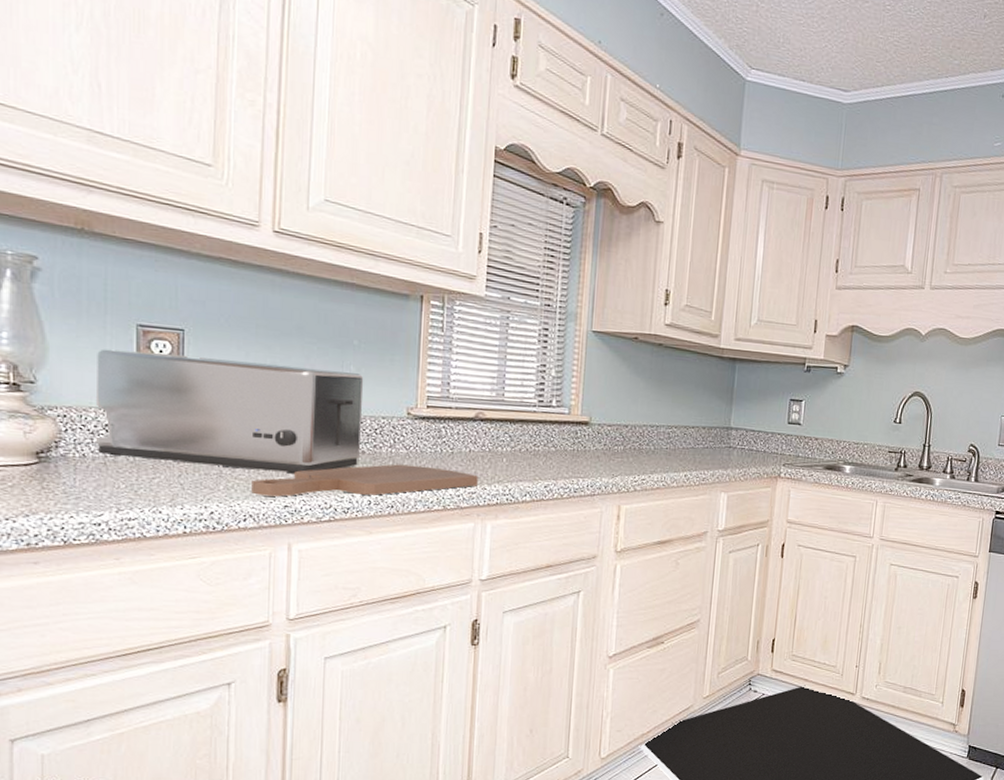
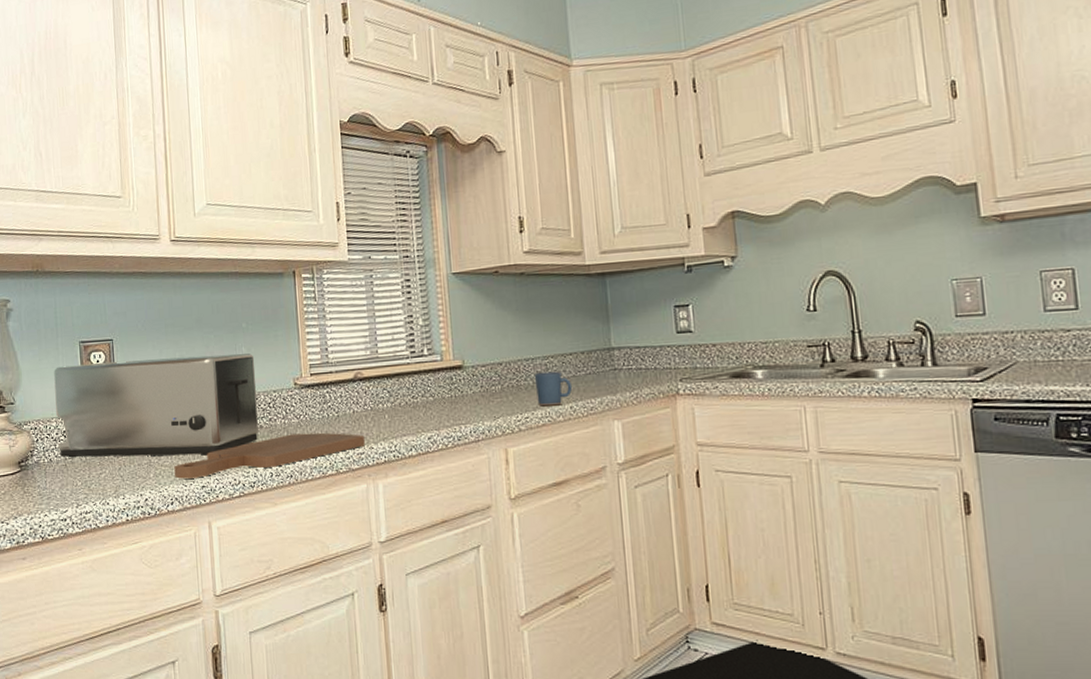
mug: none [655,439,690,472] -> present [534,371,573,407]

